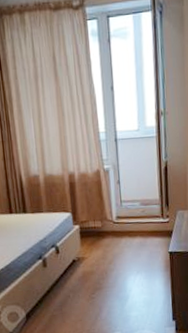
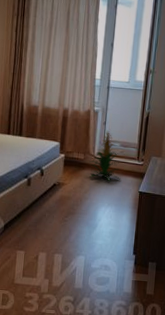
indoor plant: none [108,190,147,247] -> present [89,131,121,181]

